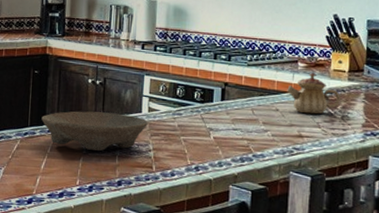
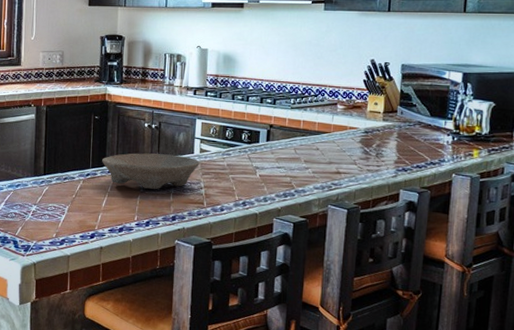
teapot: present [287,73,340,115] -> none [327,114,375,153]

